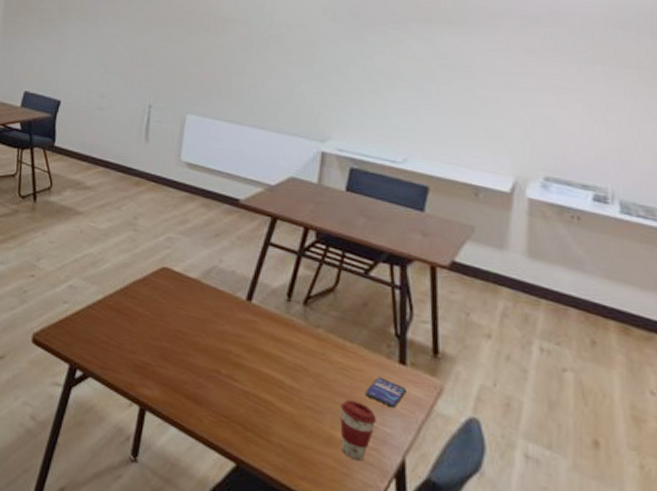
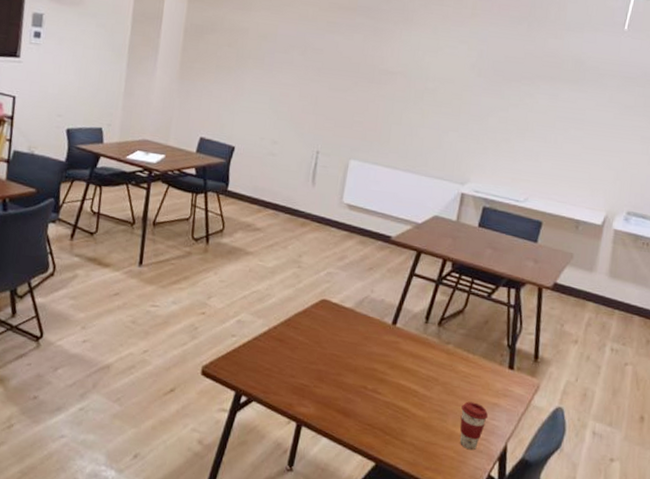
smartphone: present [365,376,406,409] -> none [481,381,512,405]

